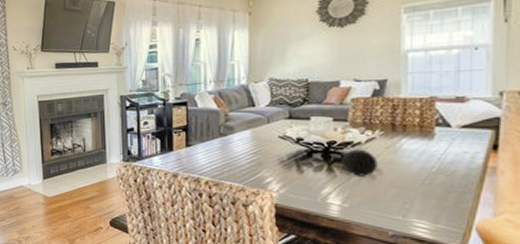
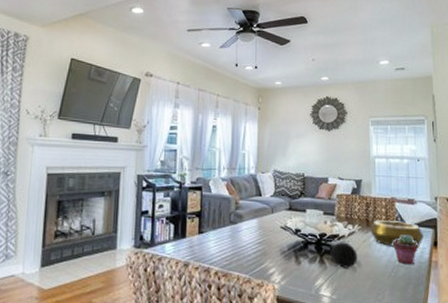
decorative bowl: none [397,122,477,152] -> present [370,219,424,248]
potted succulent: none [430,138,467,172] -> present [393,235,418,265]

